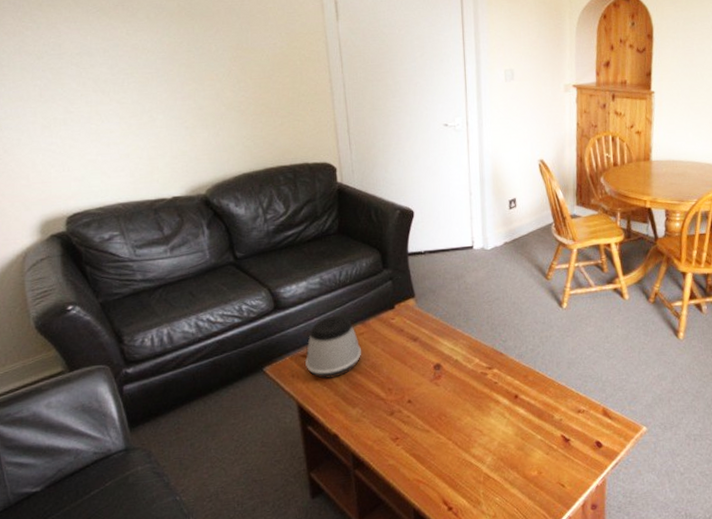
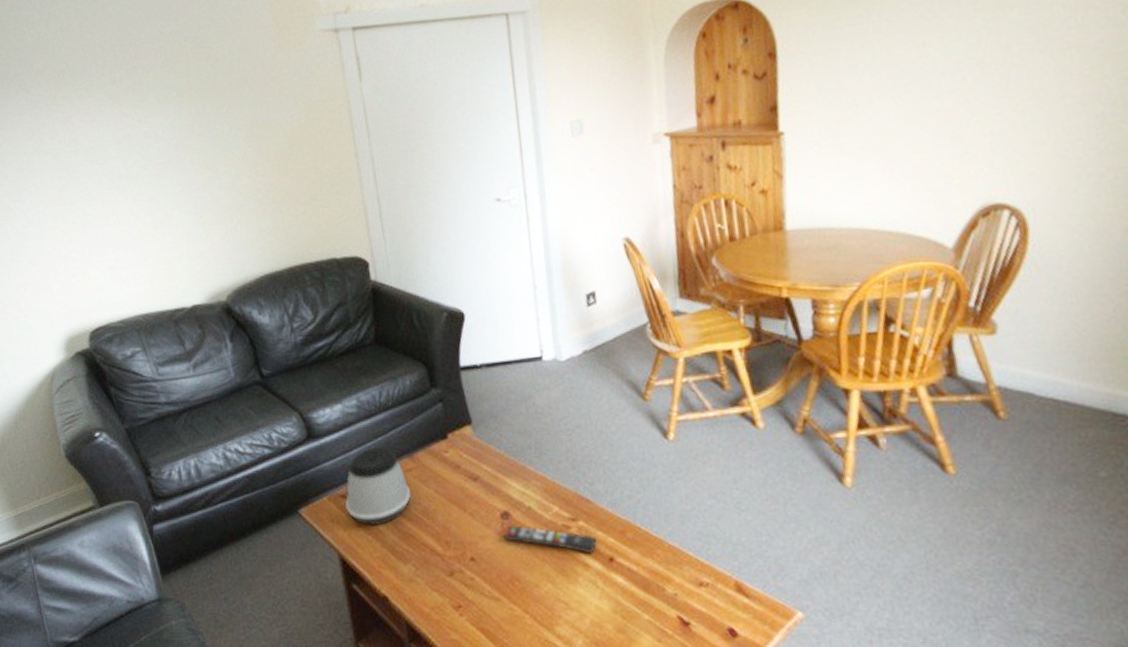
remote control: none [435,374,507,394] -> present [504,525,597,555]

